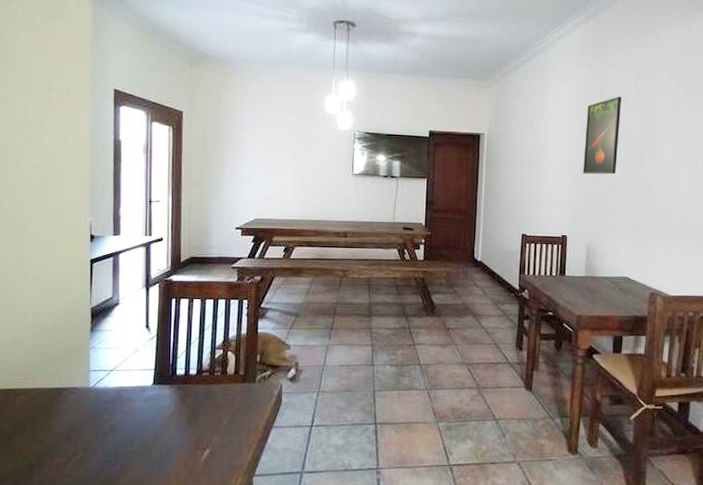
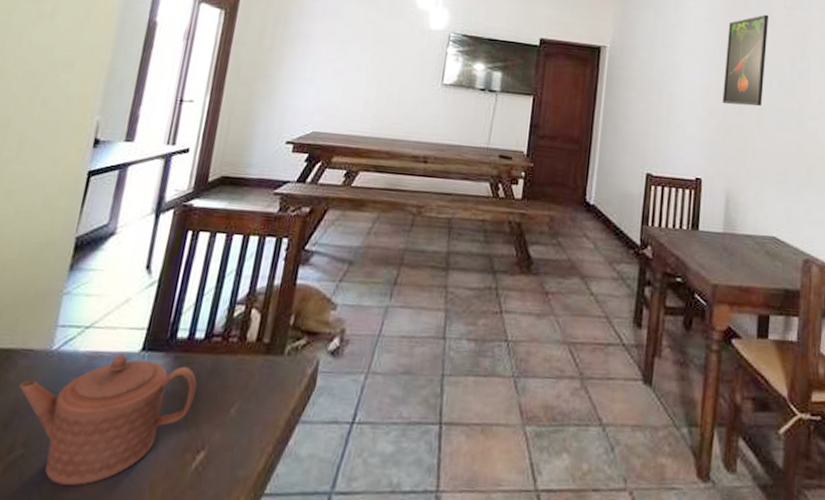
teapot: none [72,388,196,474] -> present [19,354,197,486]

